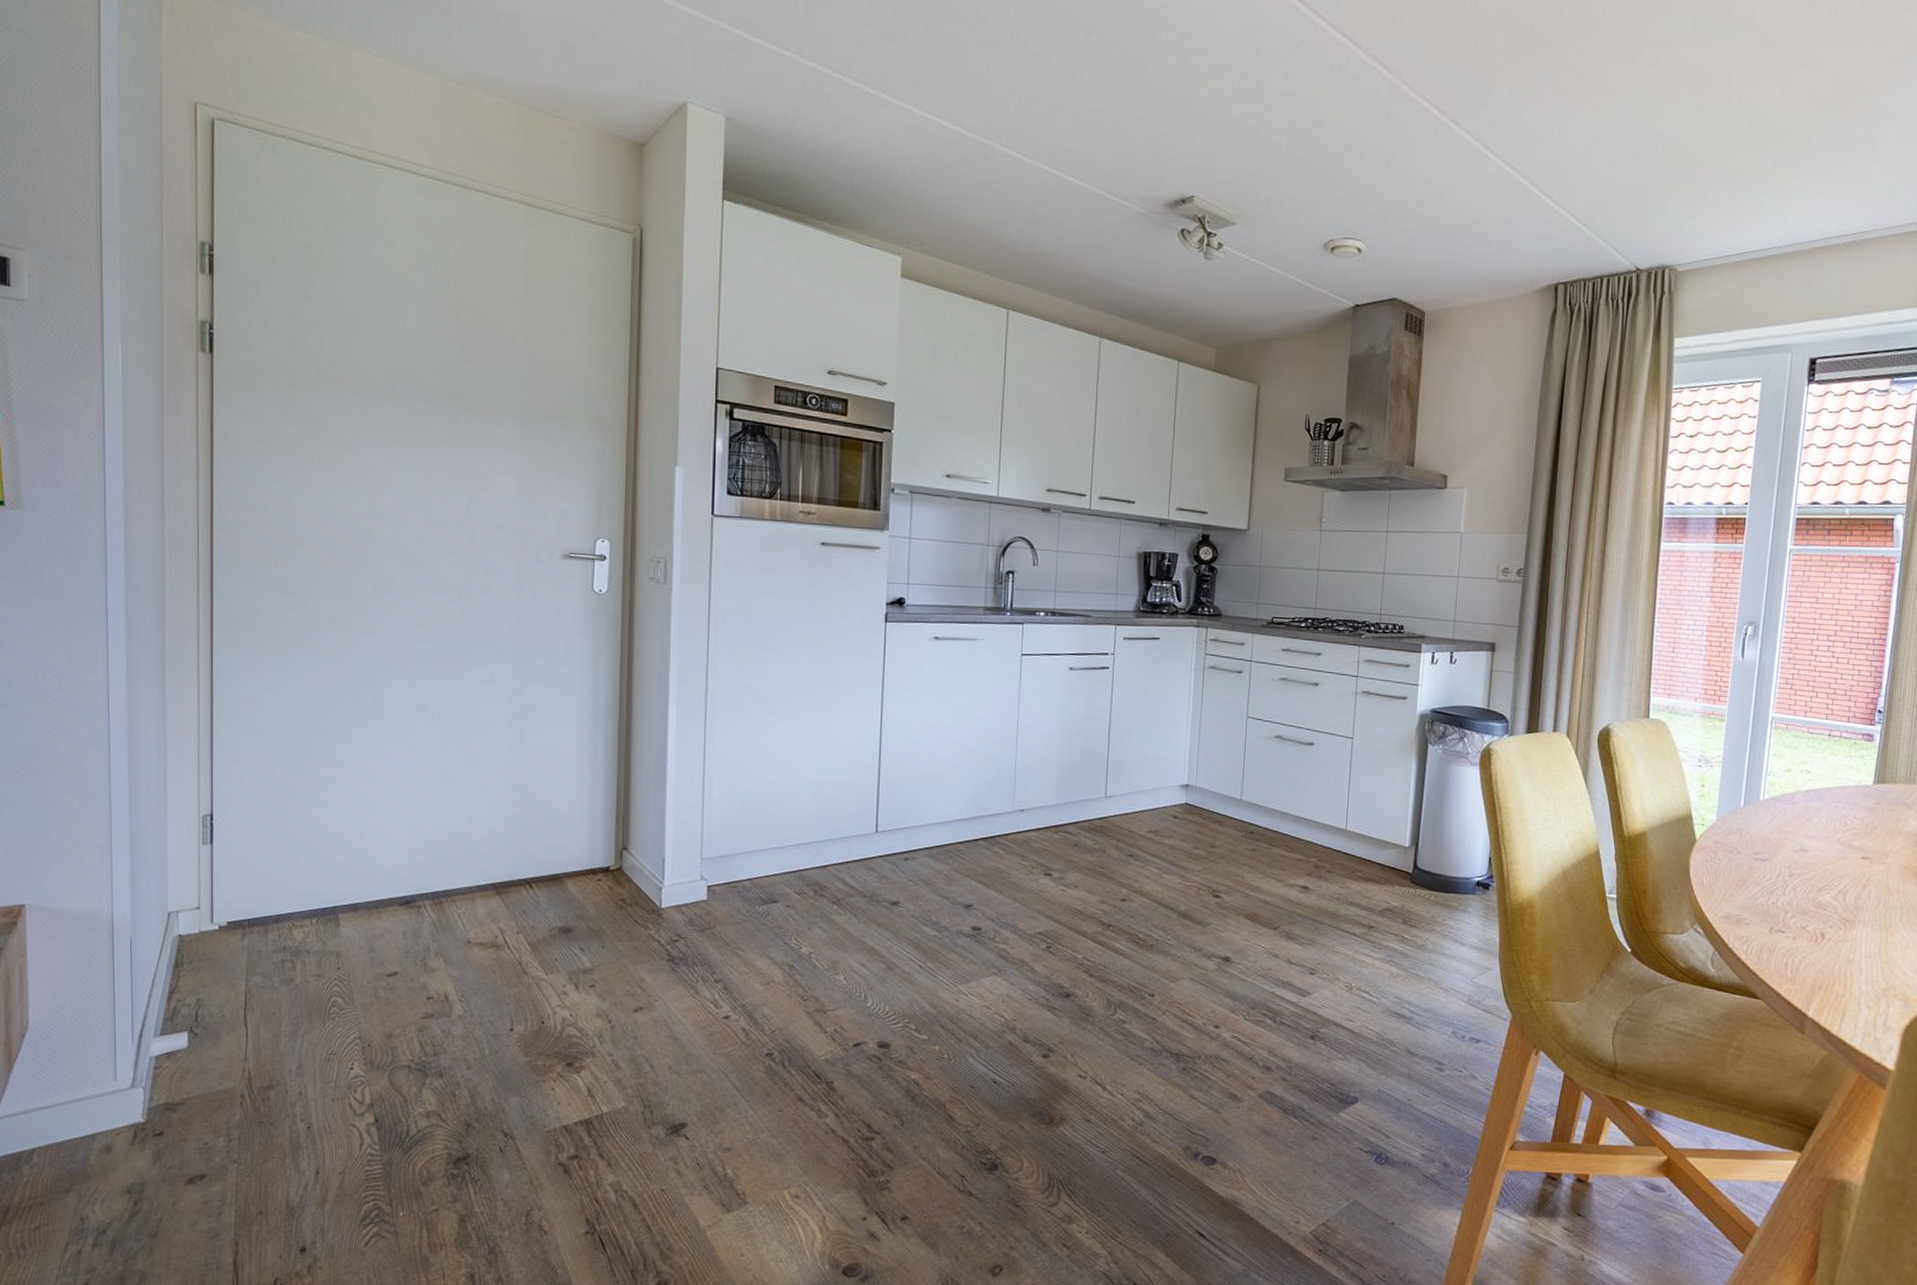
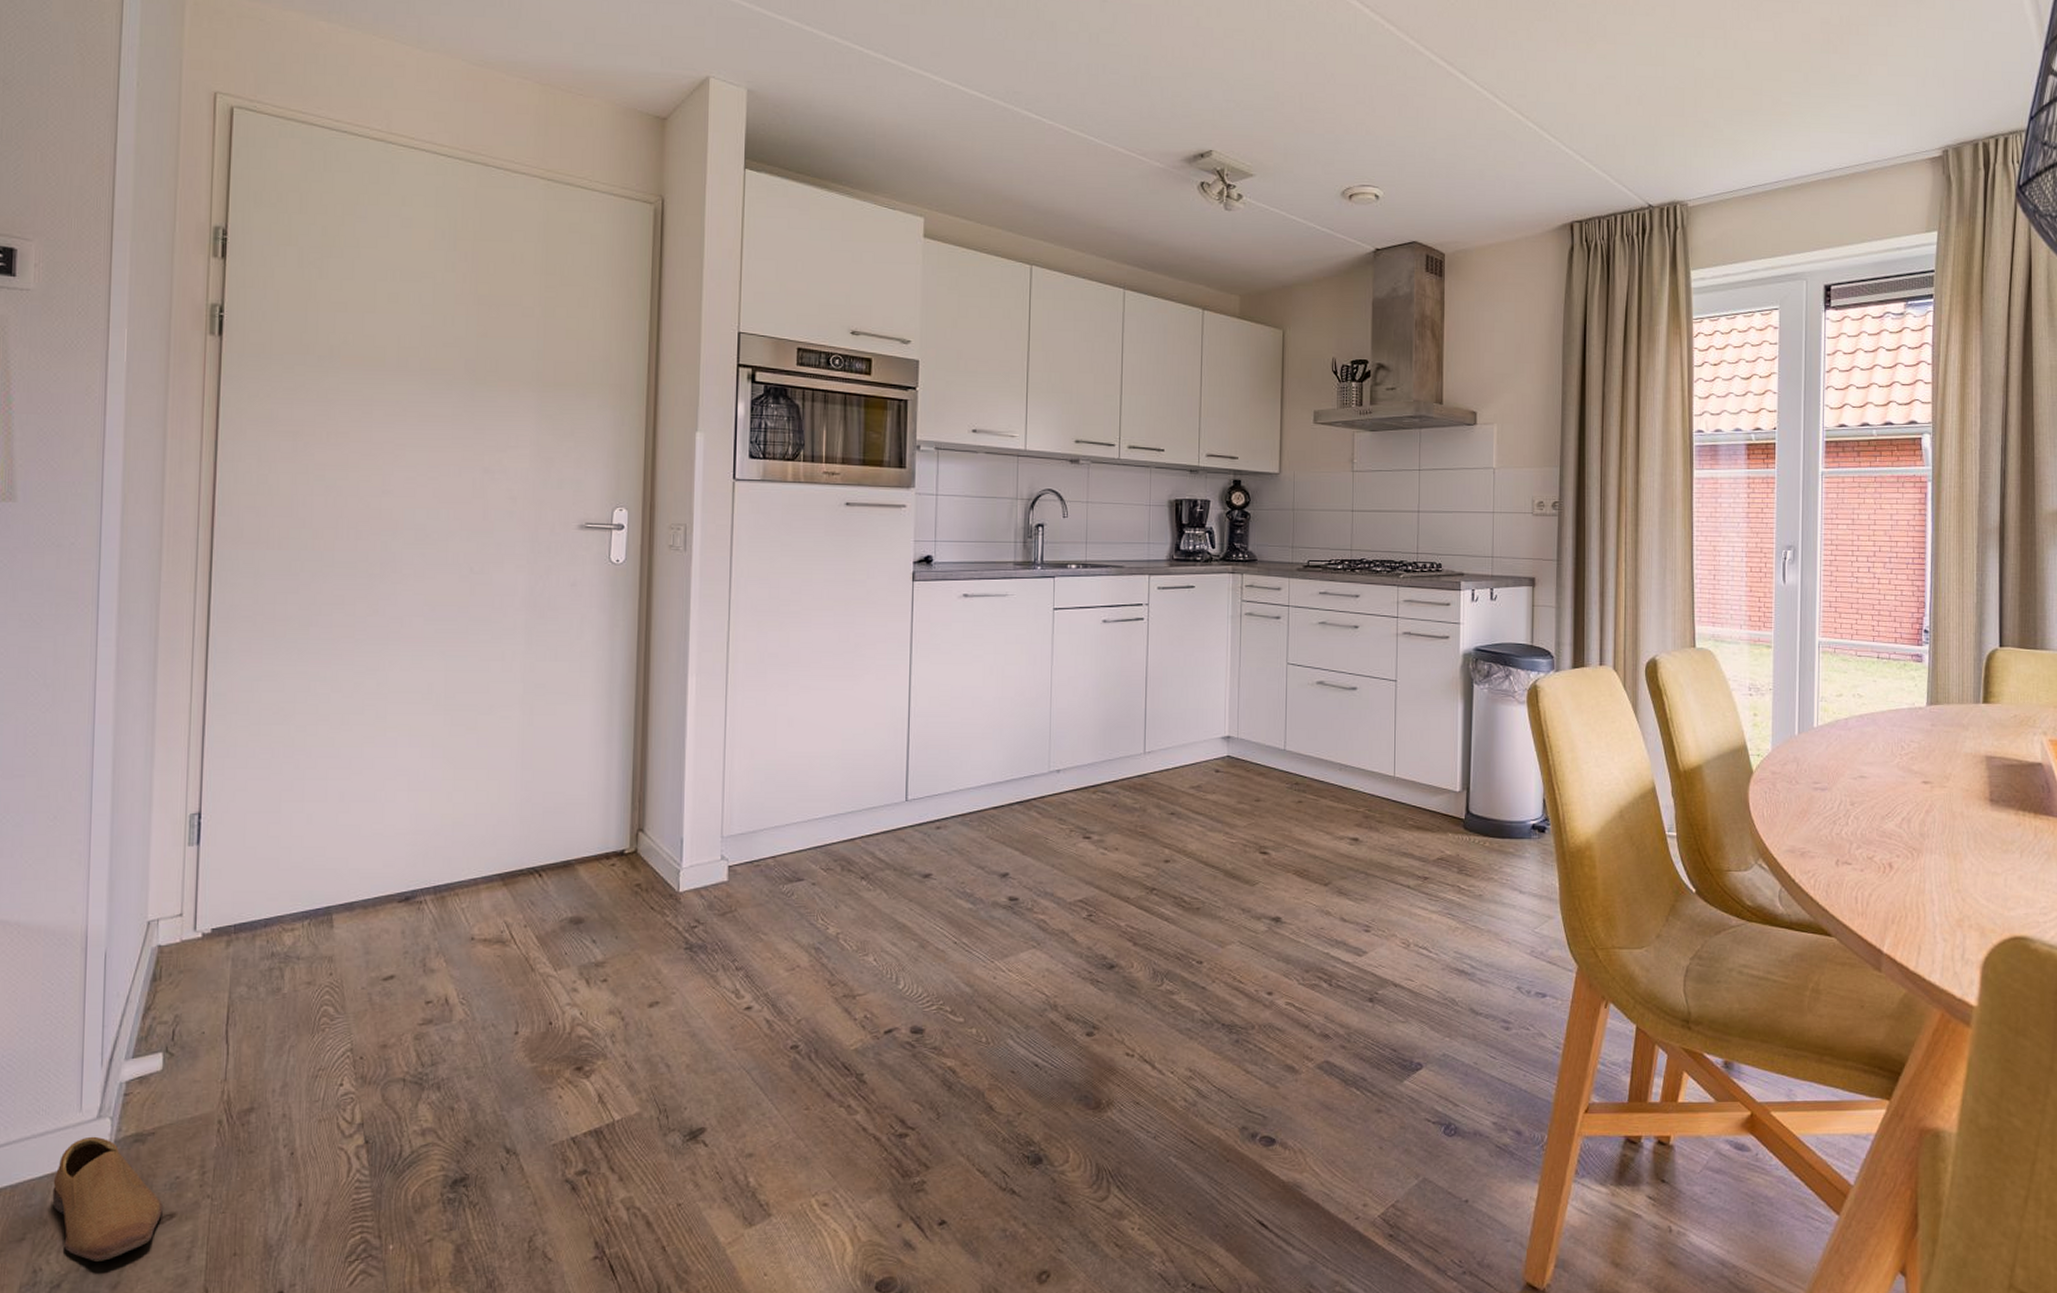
shoe: none [94,1103,194,1213] -> present [52,1136,163,1261]

